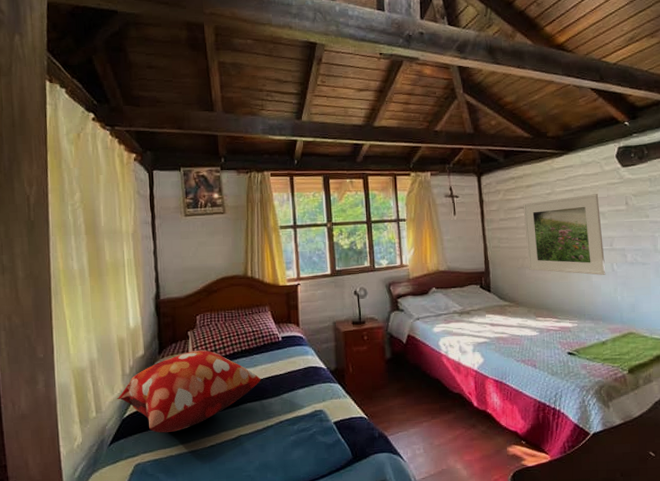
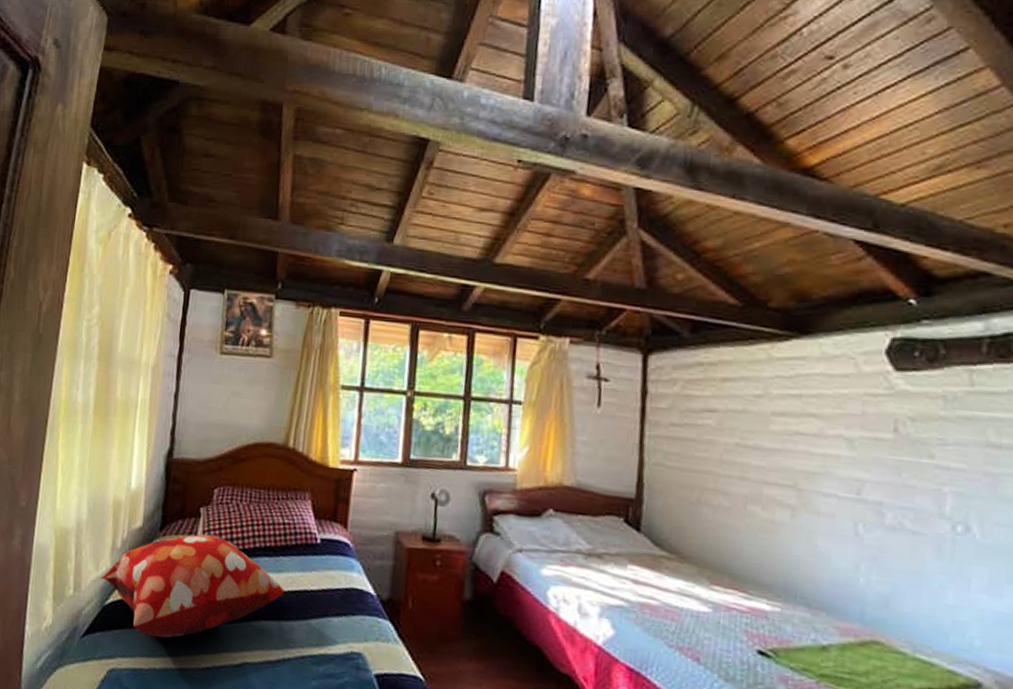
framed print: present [523,194,606,275] -> none [708,404,846,539]

